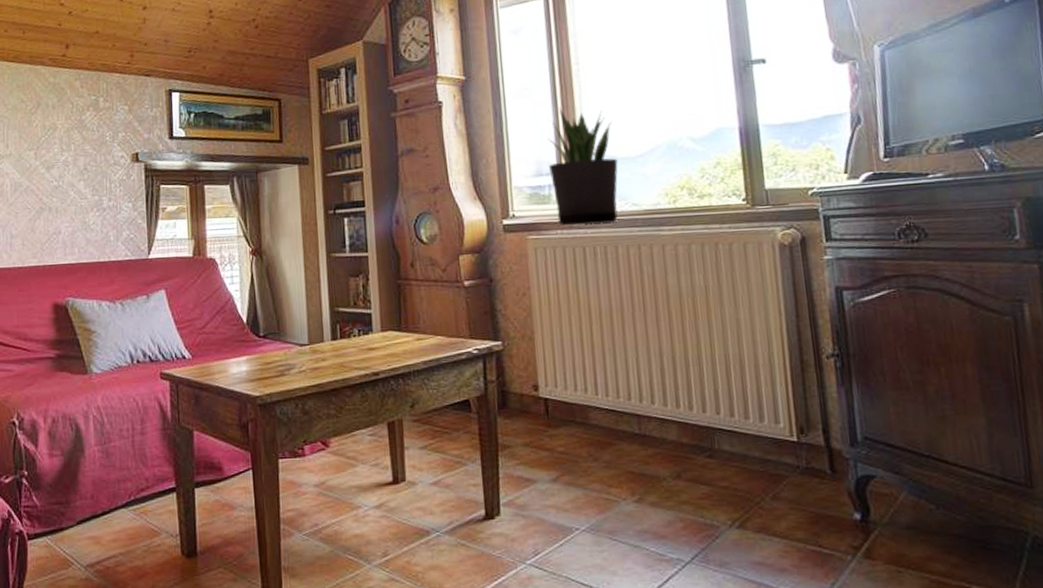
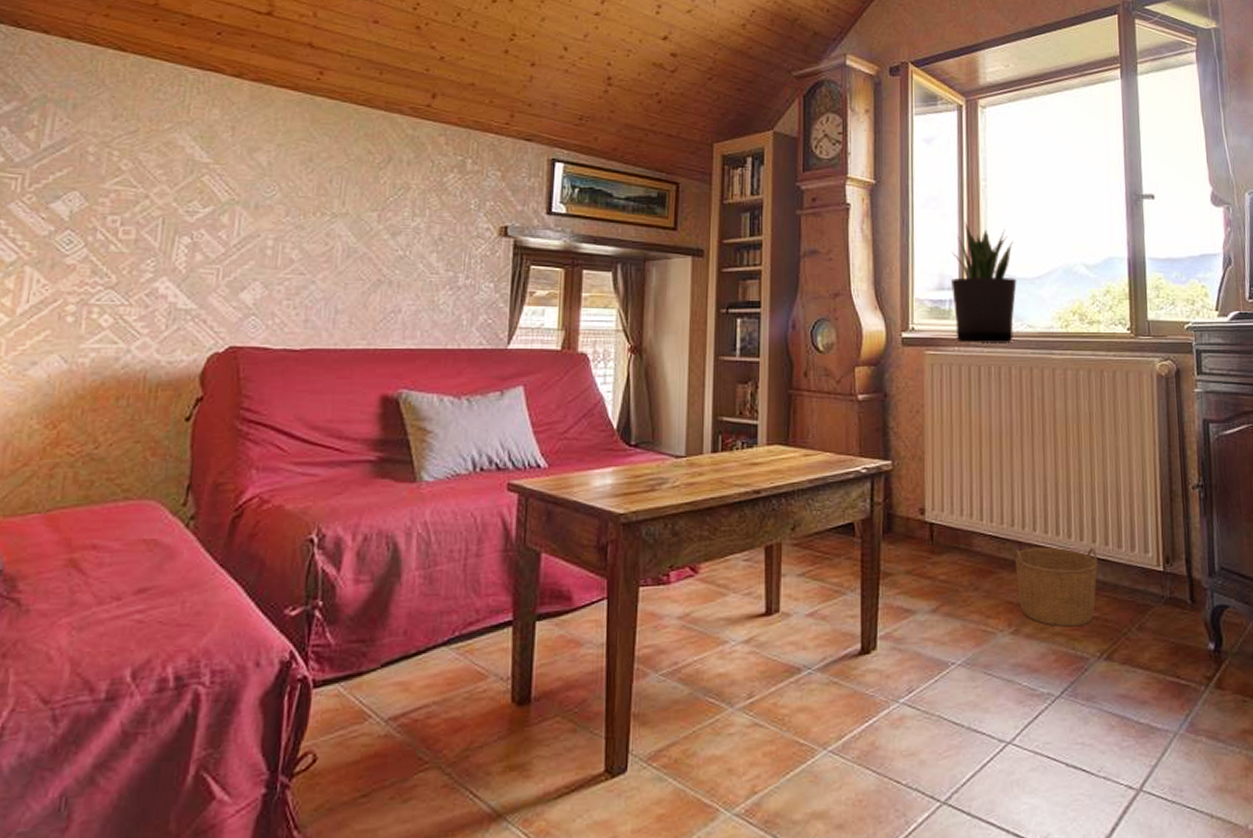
basket: none [632,418,725,496] -> present [1013,547,1098,627]

